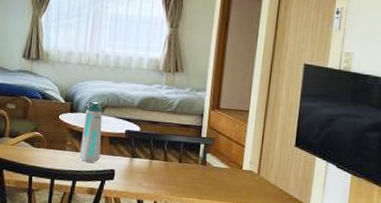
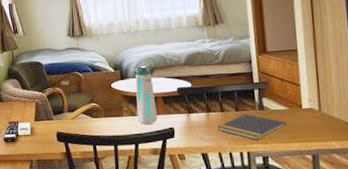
notepad: none [157,166,225,194] -> present [217,113,287,140]

